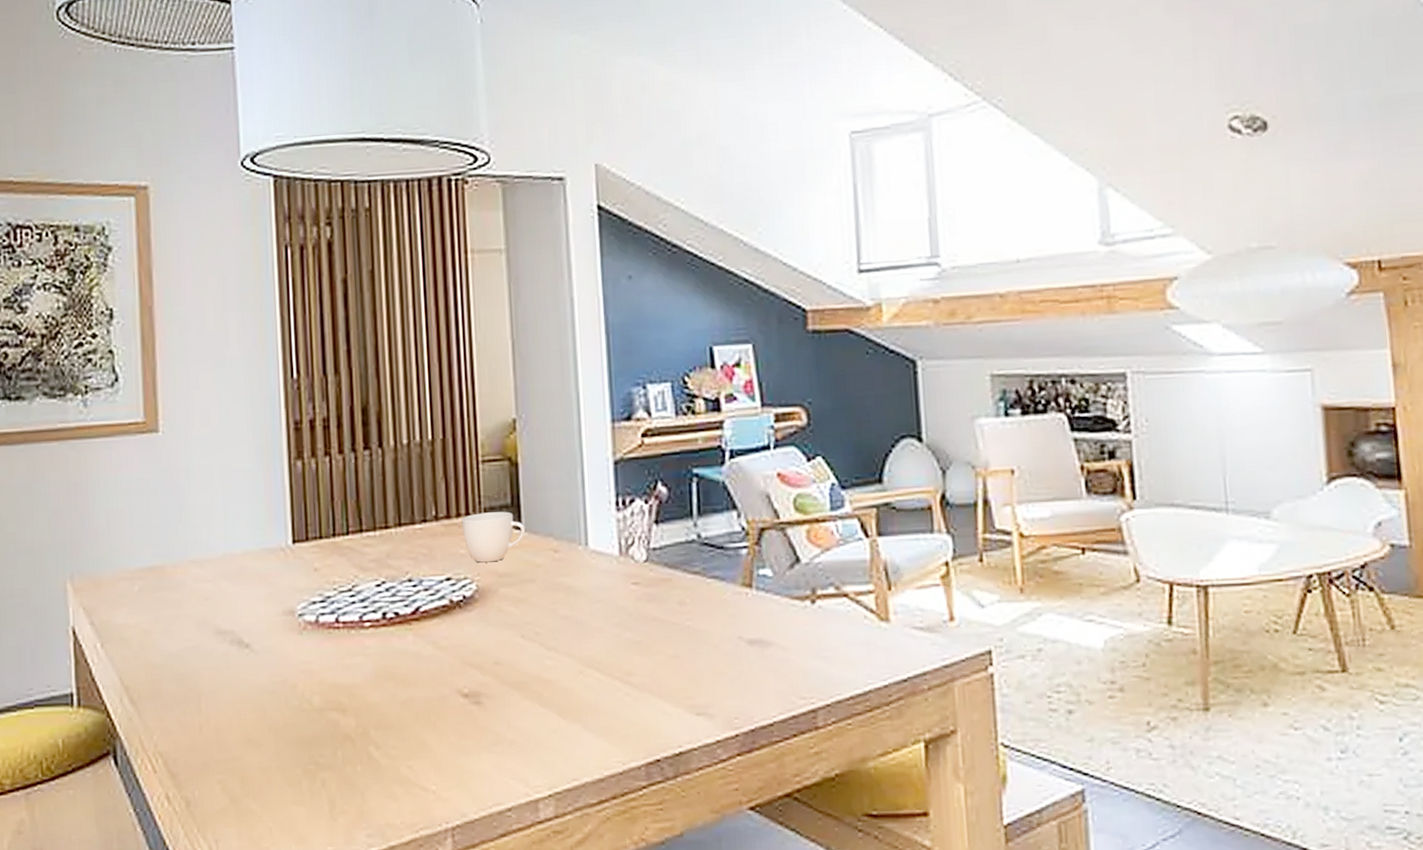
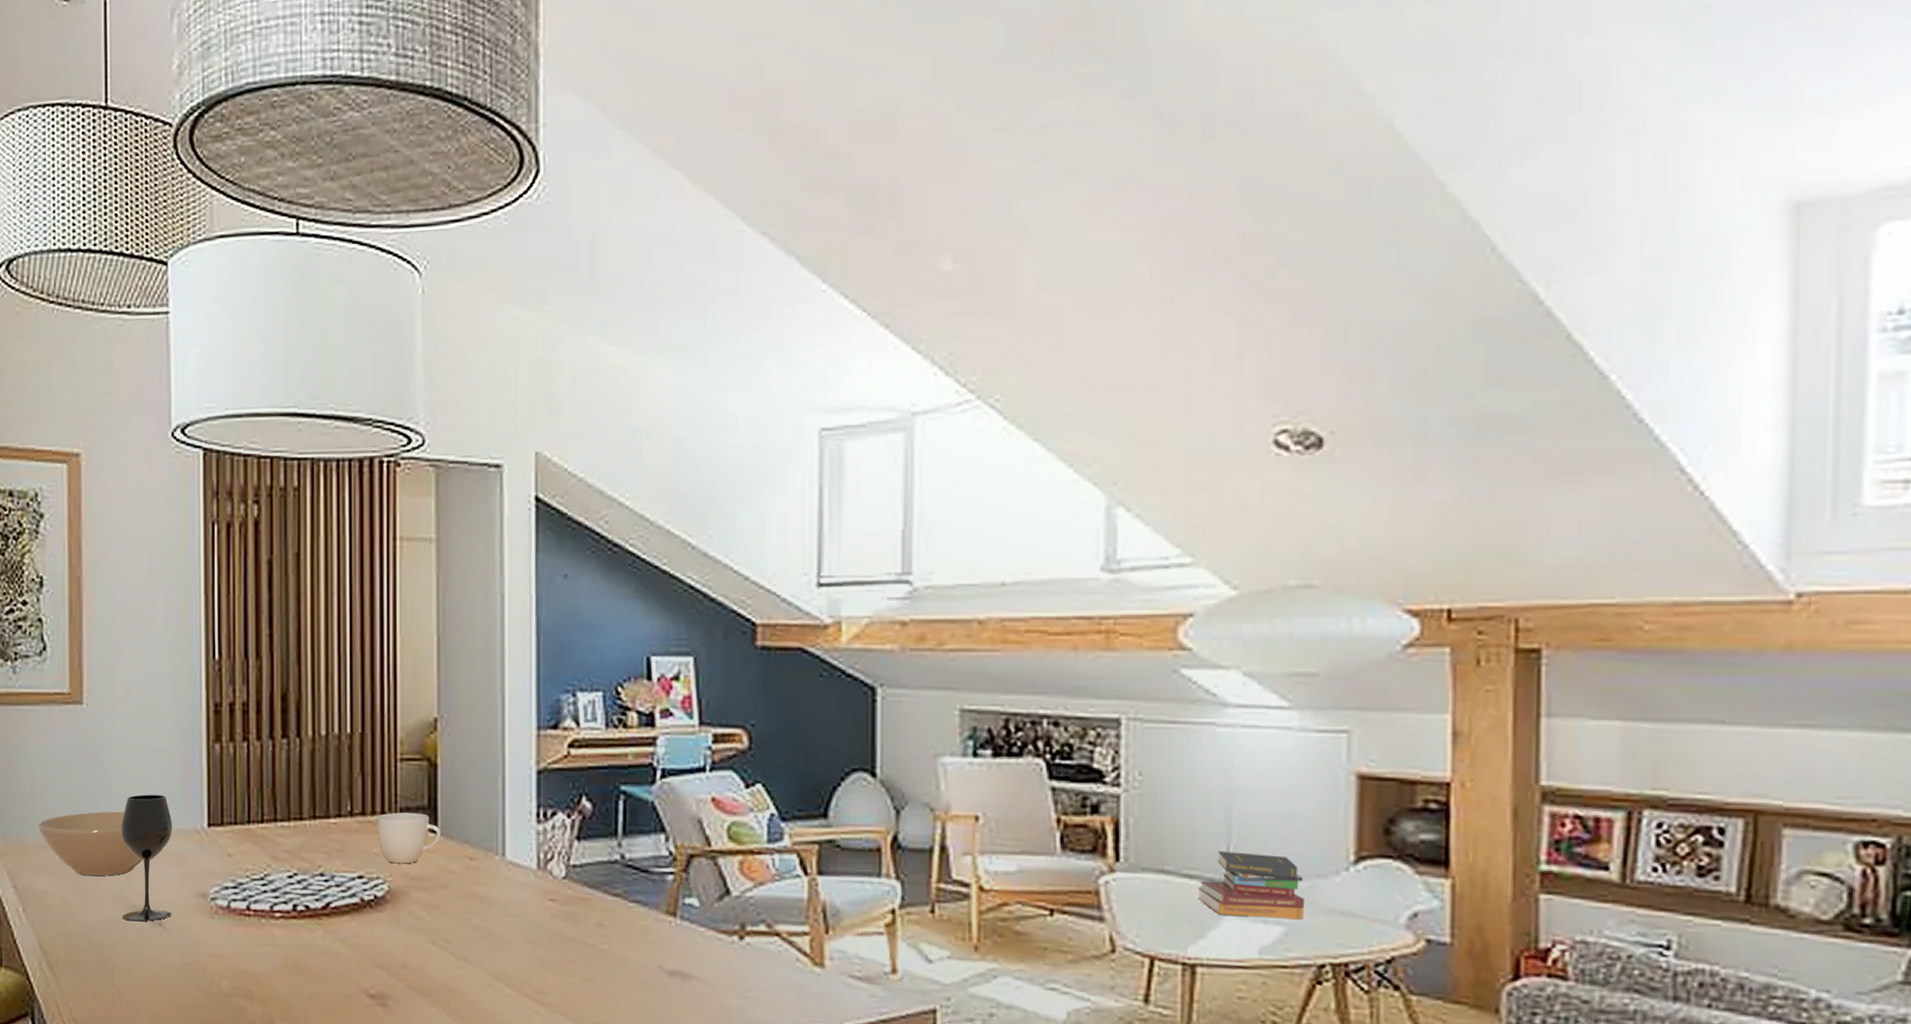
bowl: none [115,536,226,605] -> present [38,811,143,877]
wineglass: none [202,516,259,646] -> present [120,794,173,922]
books: none [1204,482,1292,540] -> present [1198,851,1305,920]

